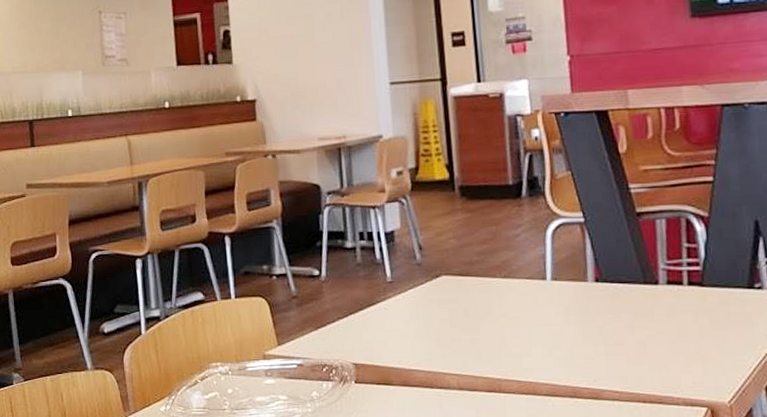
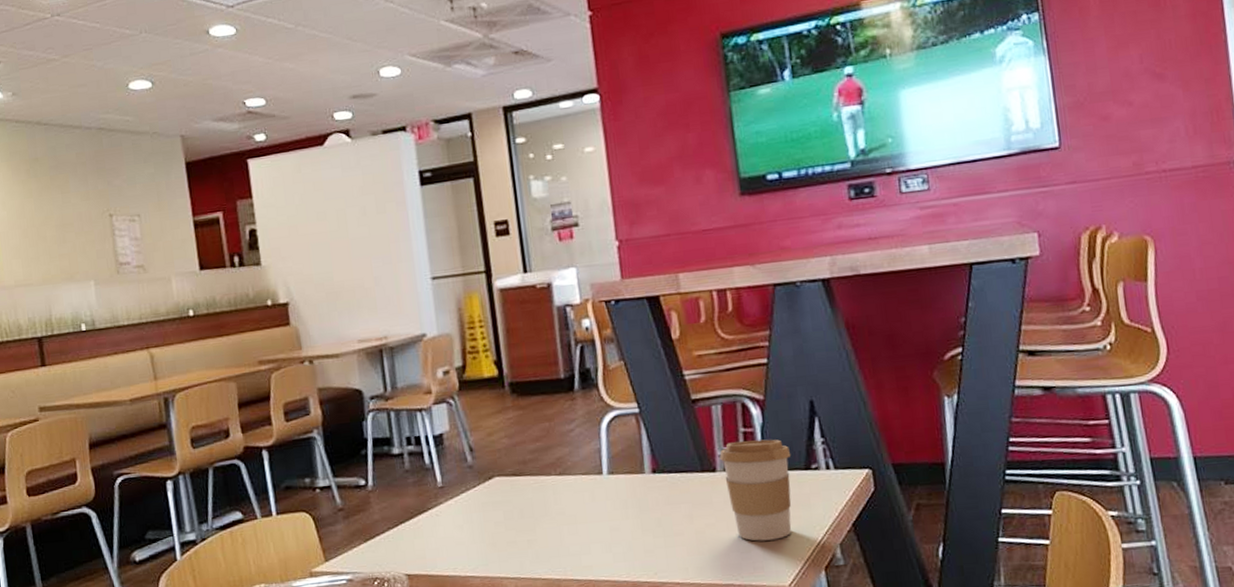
coffee cup: none [662,256,735,356] -> present [719,439,792,541]

